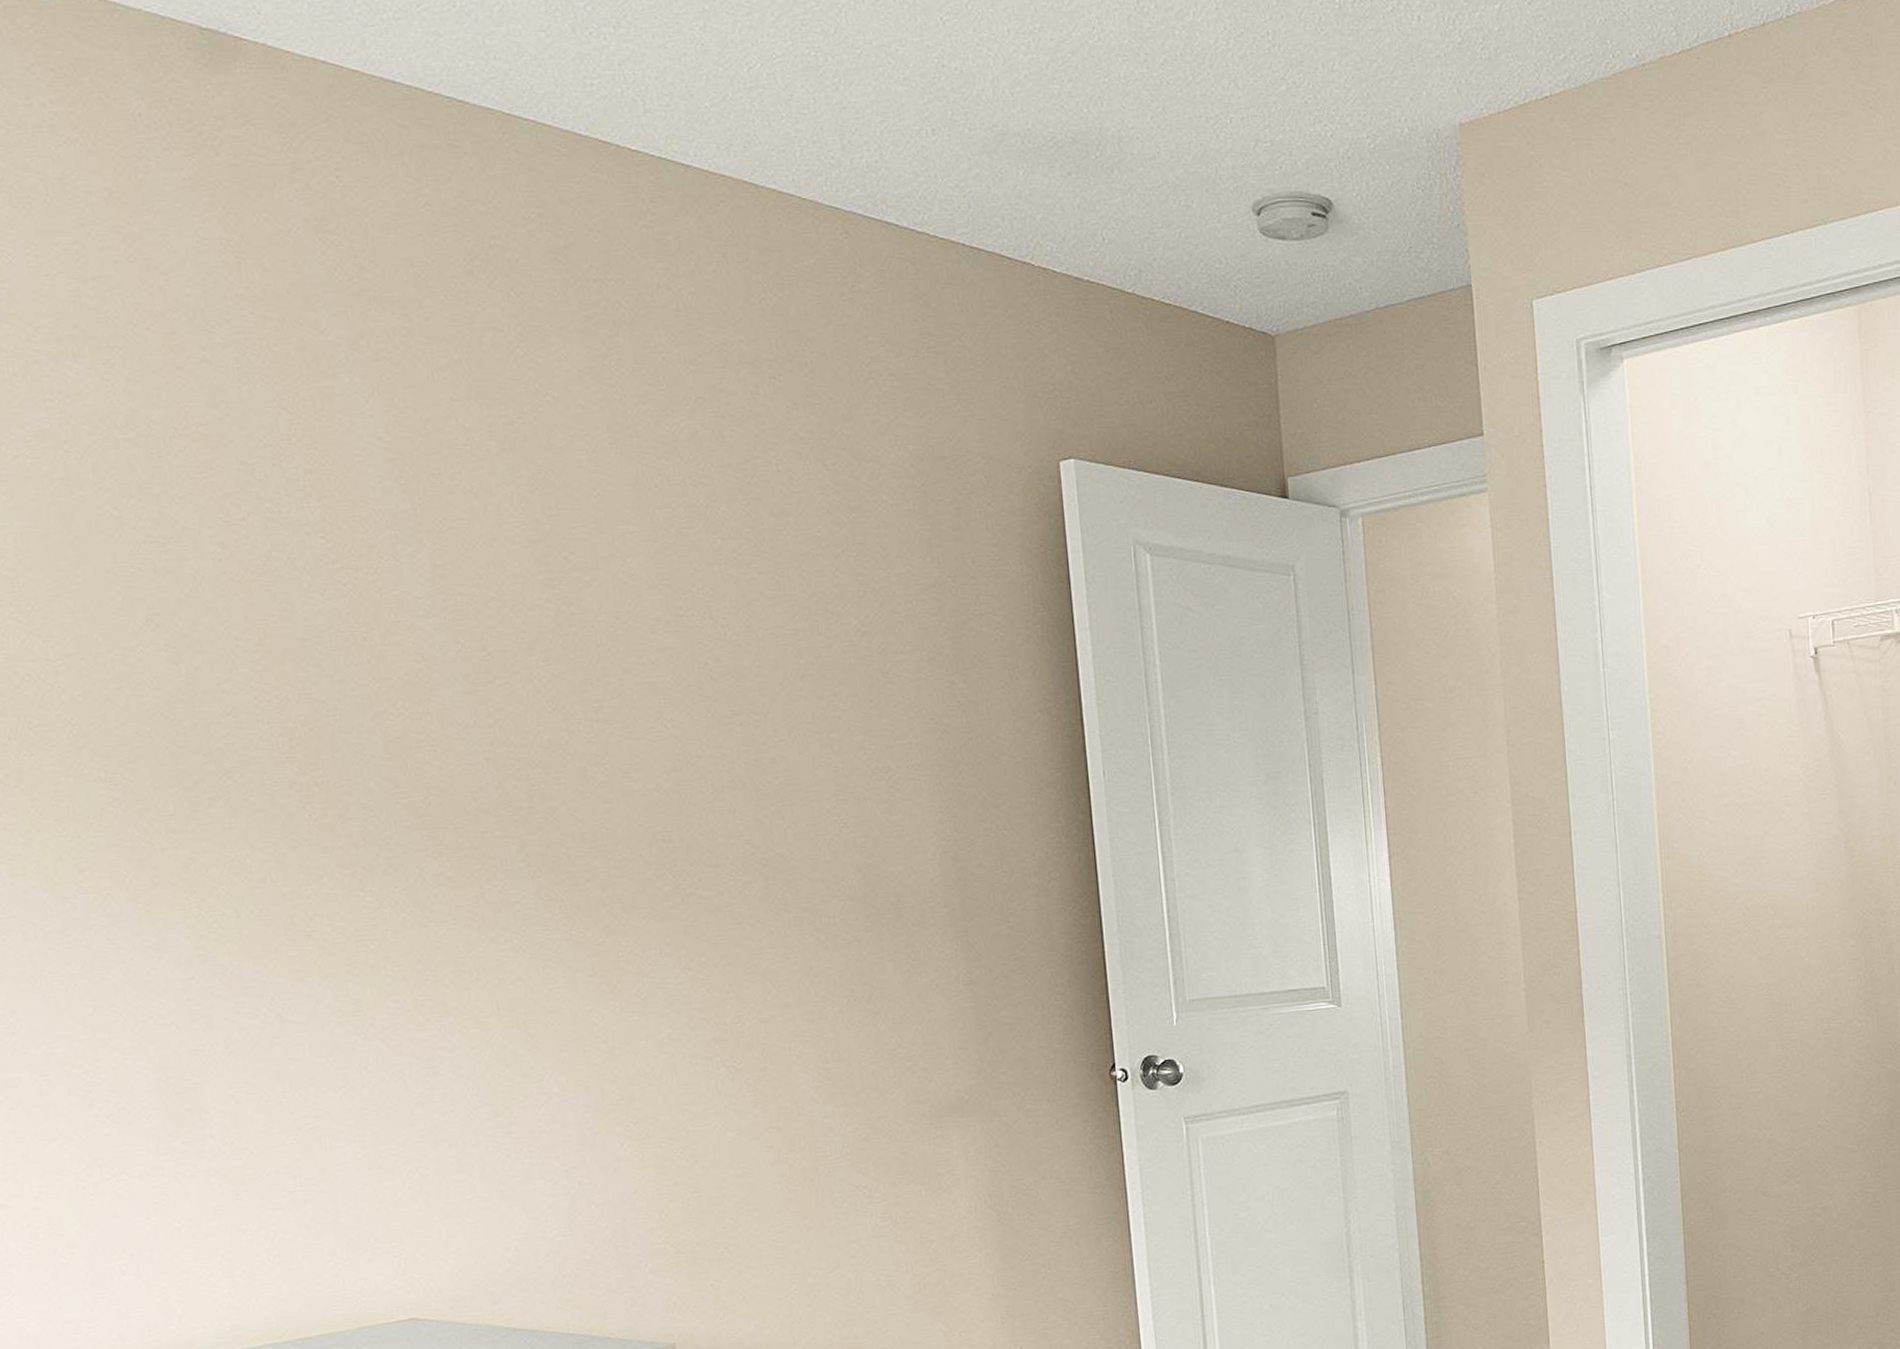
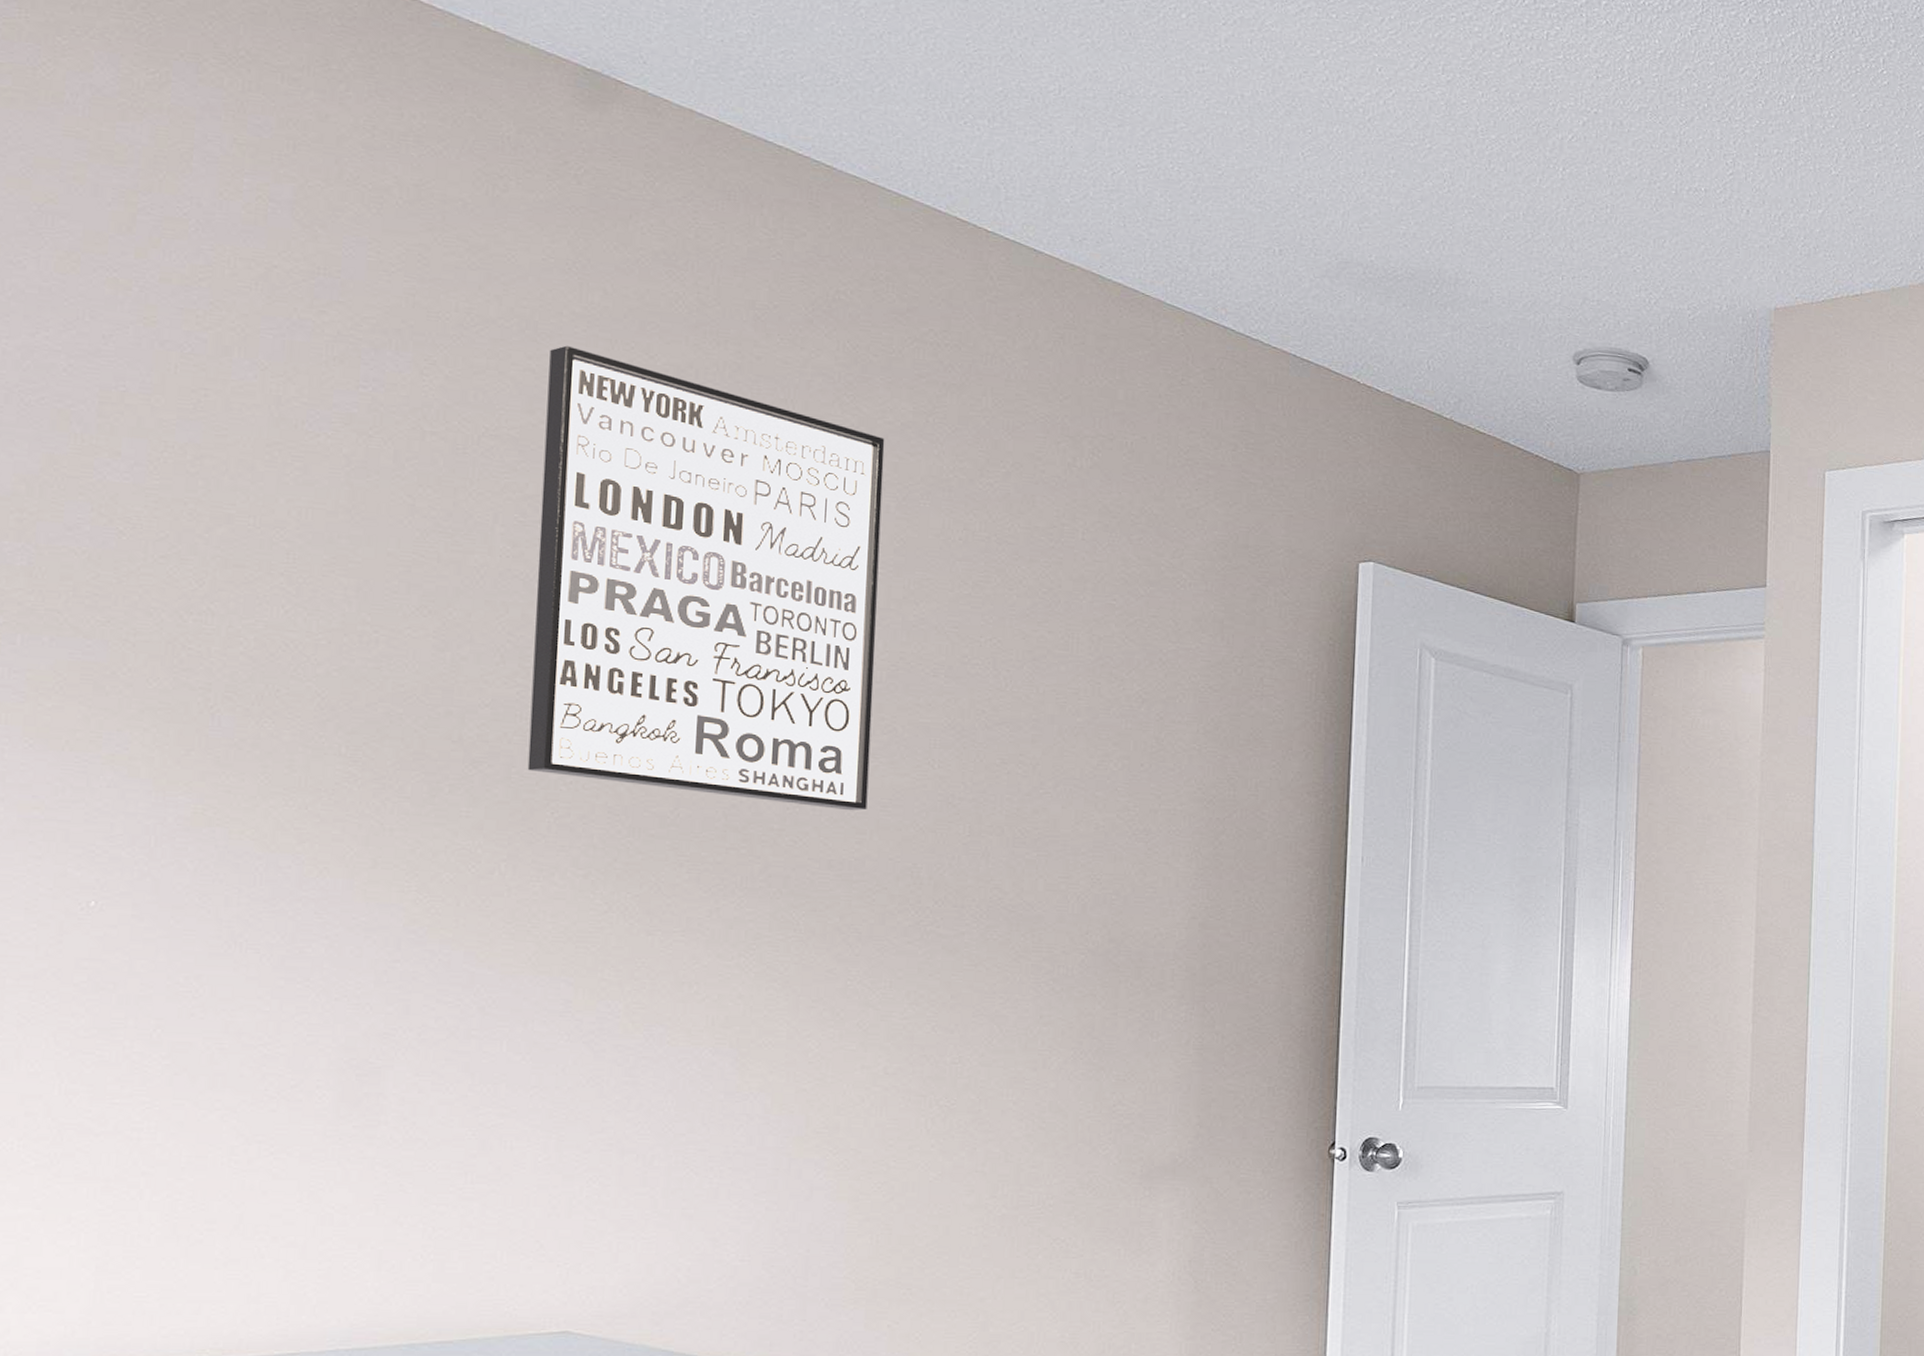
wall art: none [222,330,609,781] -> present [527,345,885,811]

